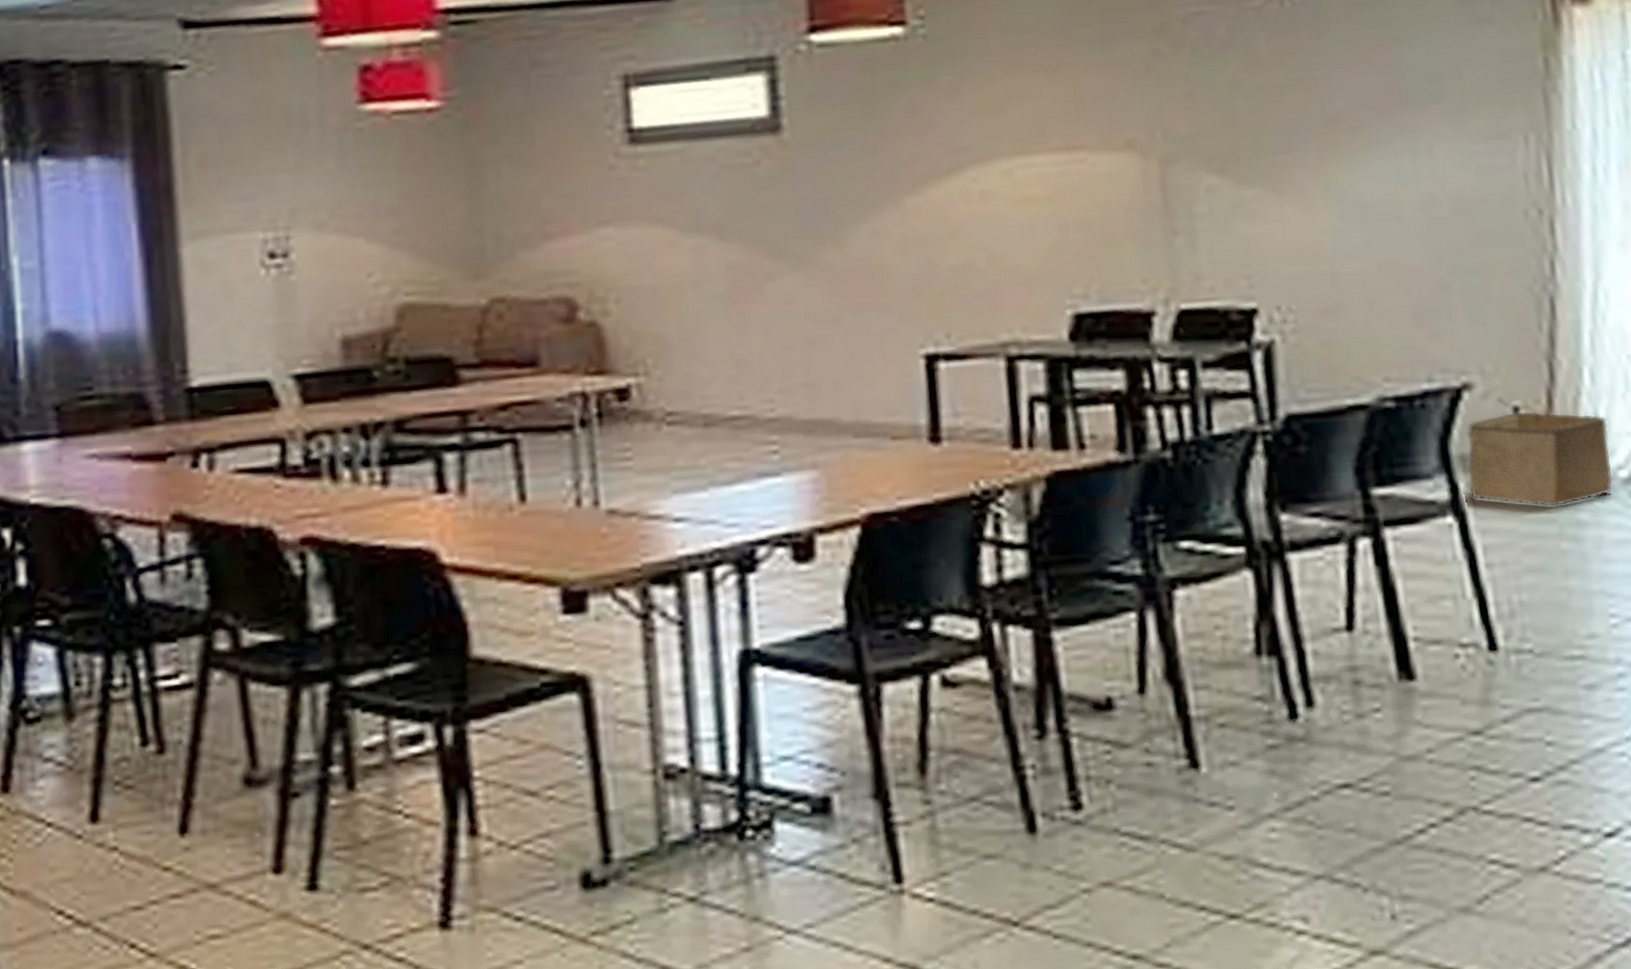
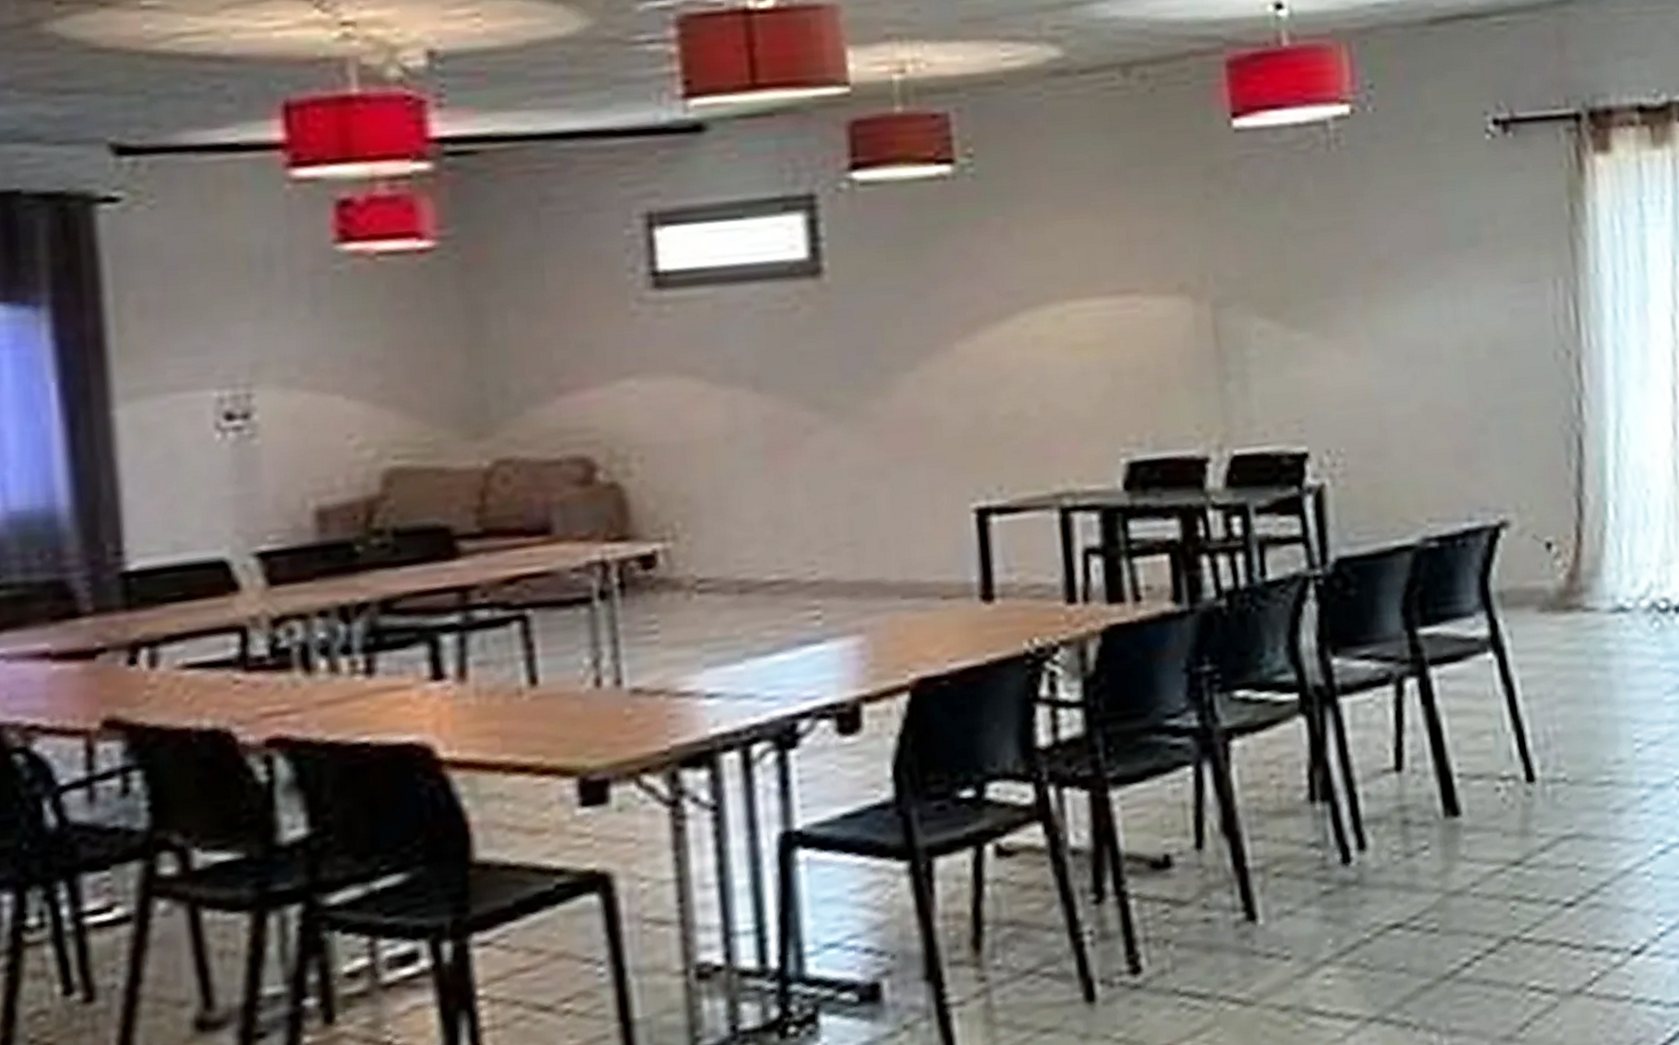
storage bin: present [1466,410,1614,507] -> none [1504,545,1636,639]

